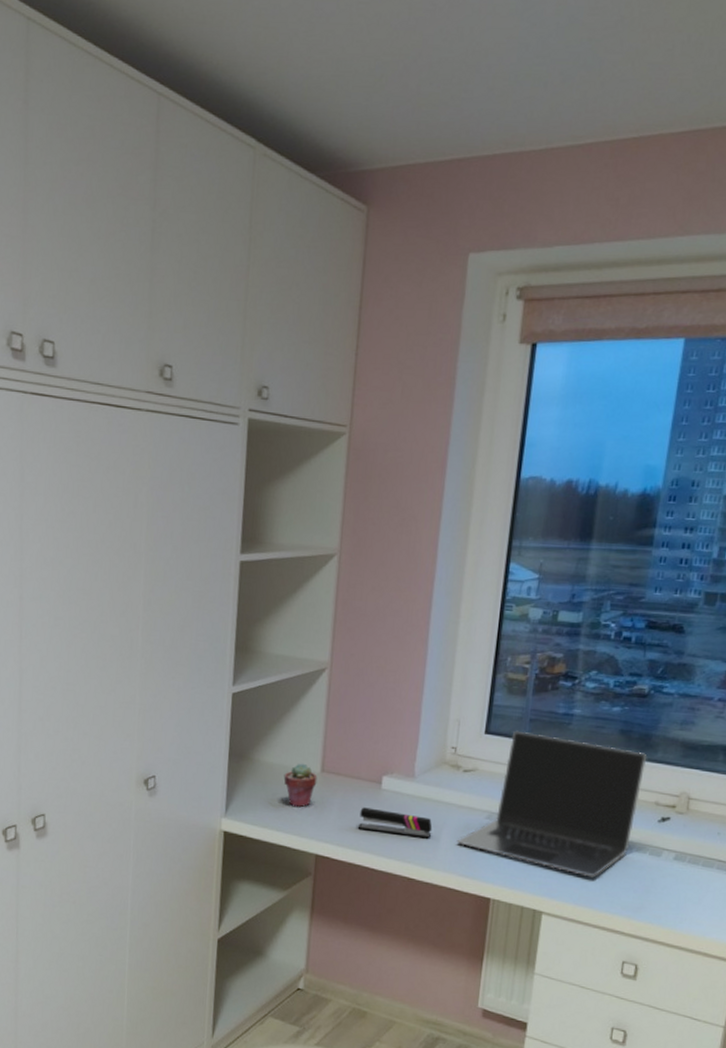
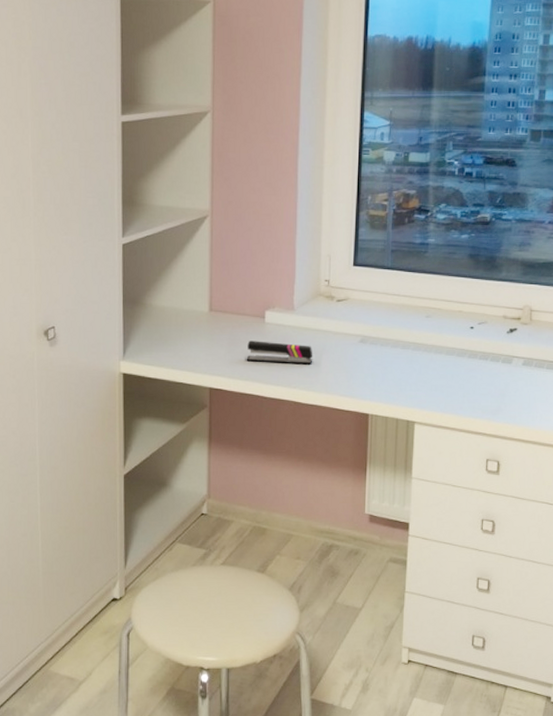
potted succulent: present [283,763,318,808] -> none [175,304,206,346]
laptop: present [456,730,647,878] -> none [335,261,494,387]

